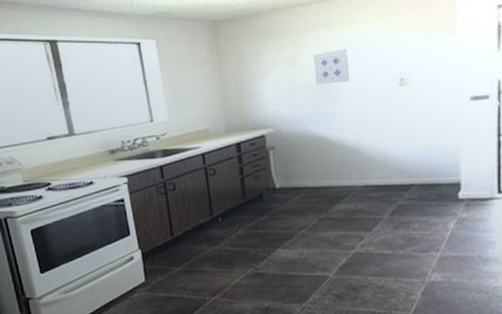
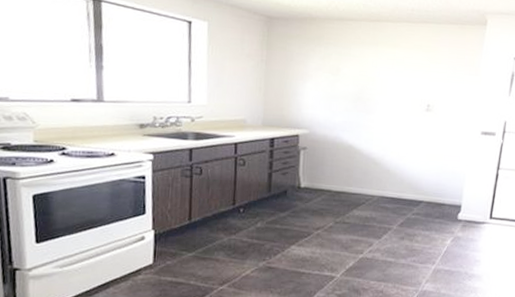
wall art: present [313,48,350,86] -> none [354,67,386,99]

